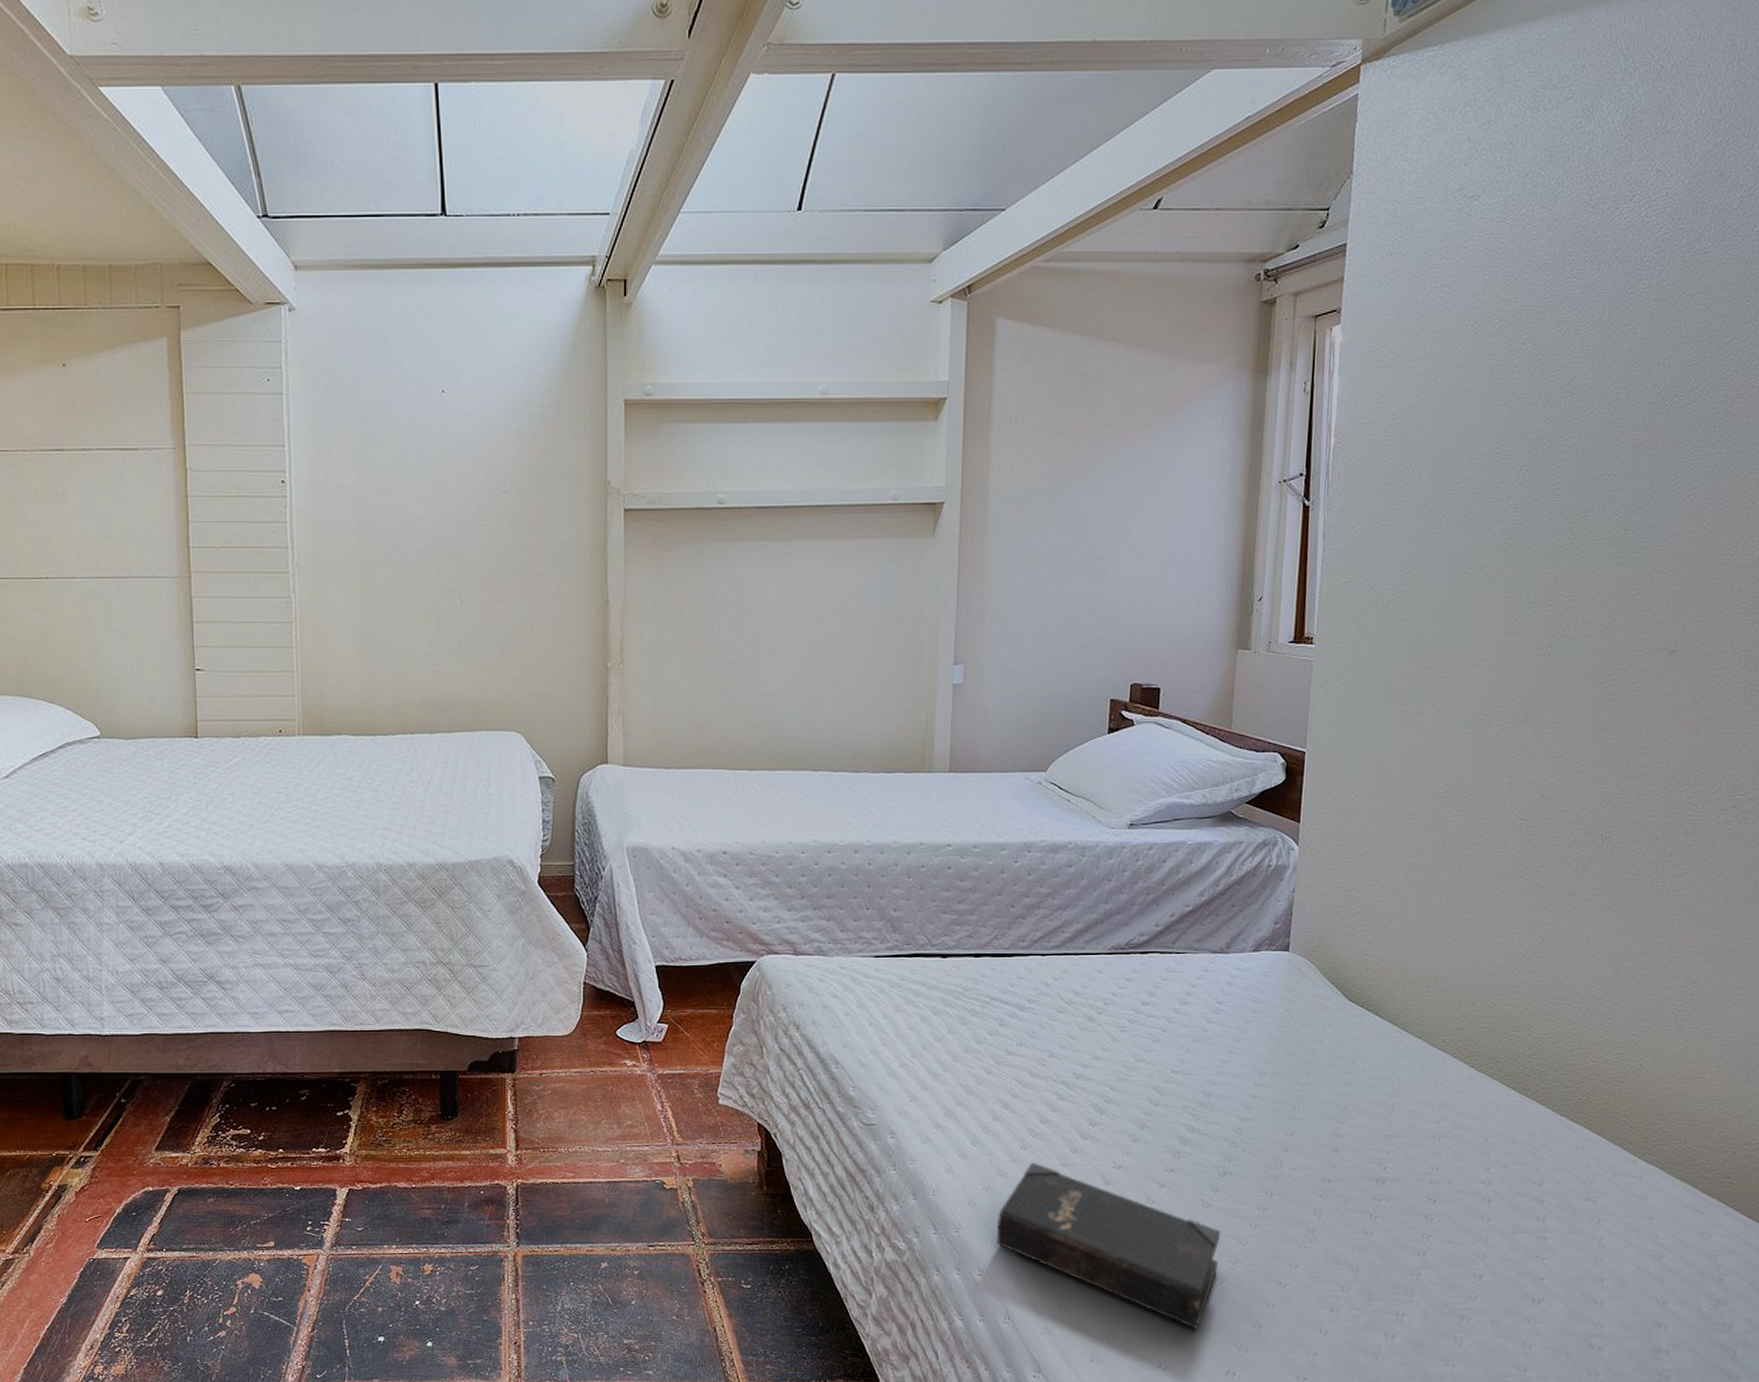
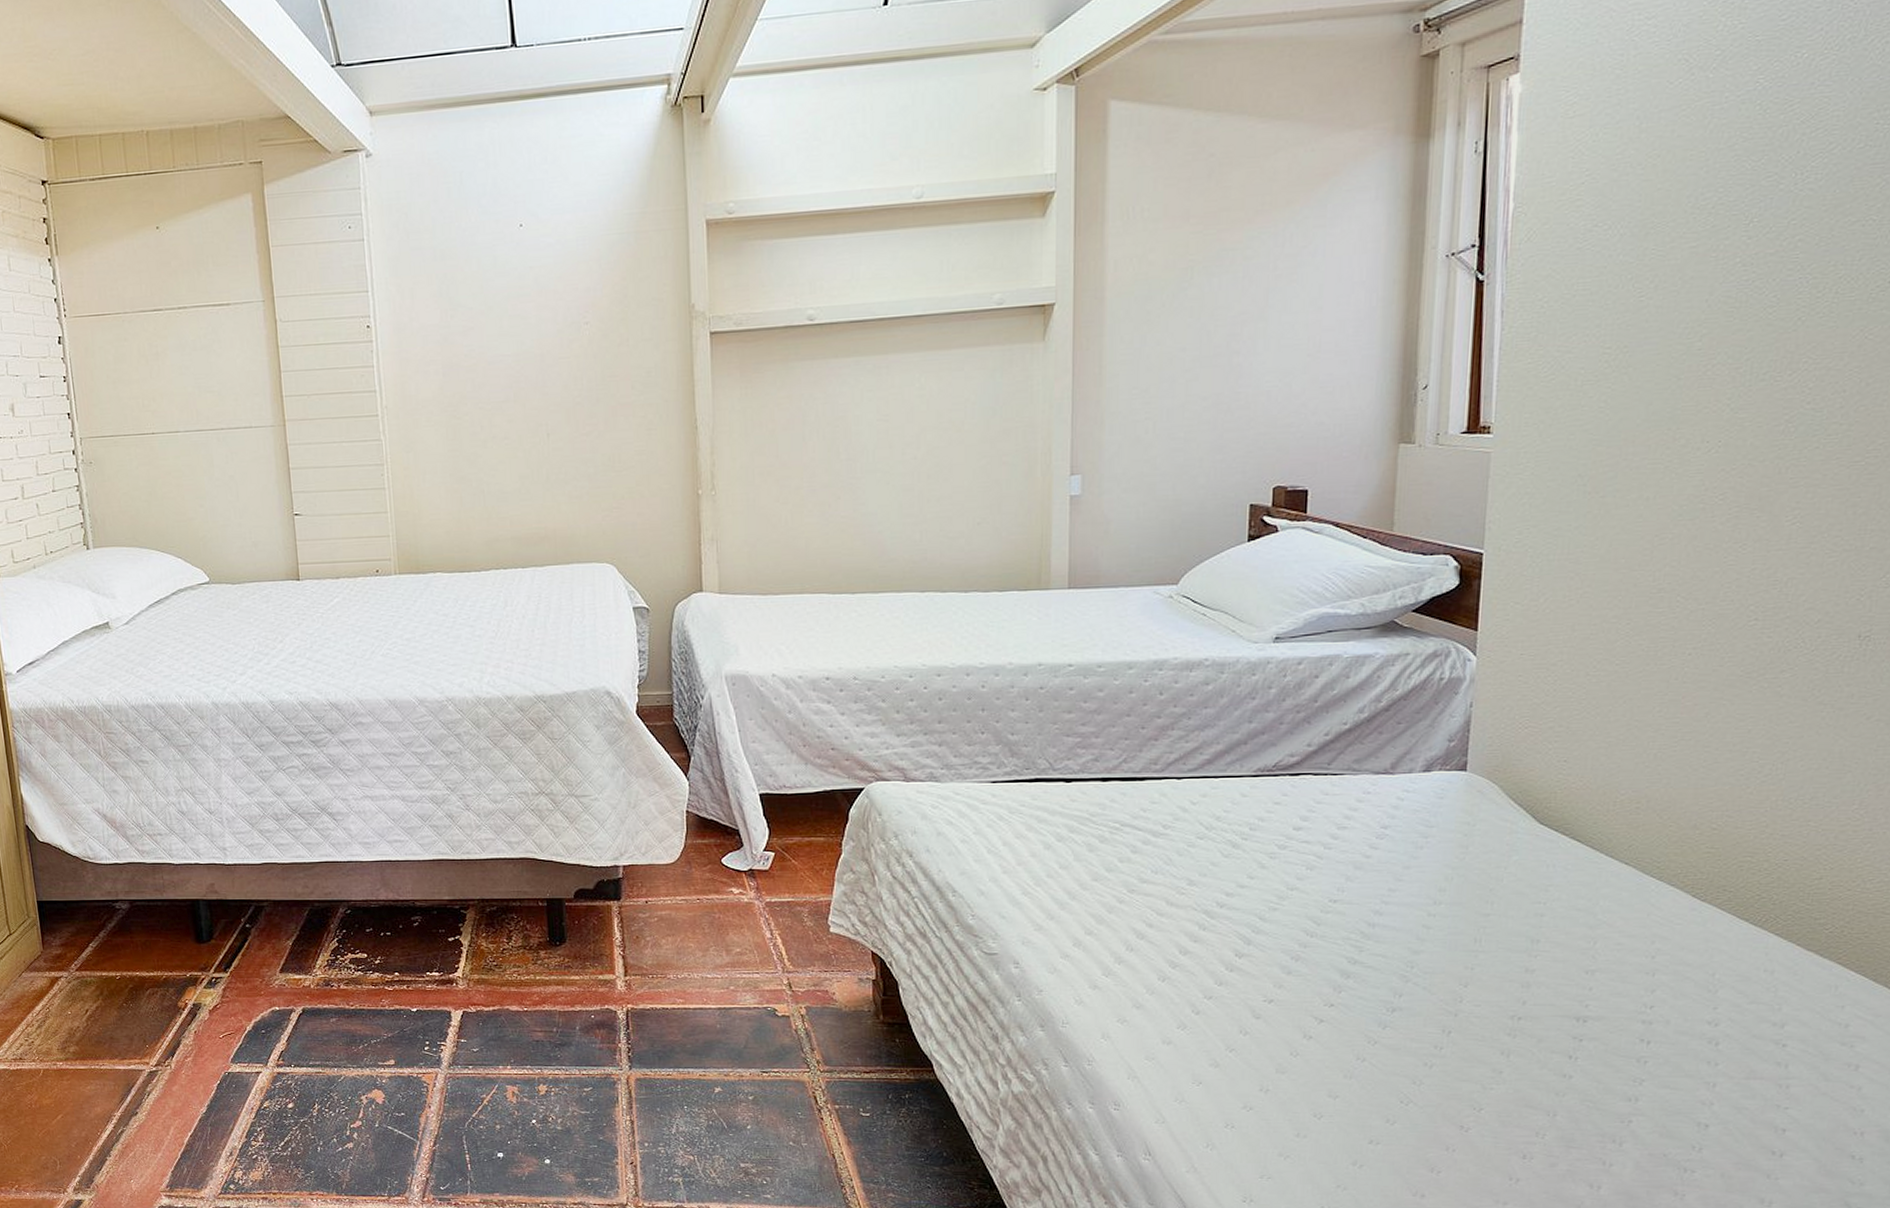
hardback book: present [996,1162,1221,1330] -> none [1133,994,1391,1173]

